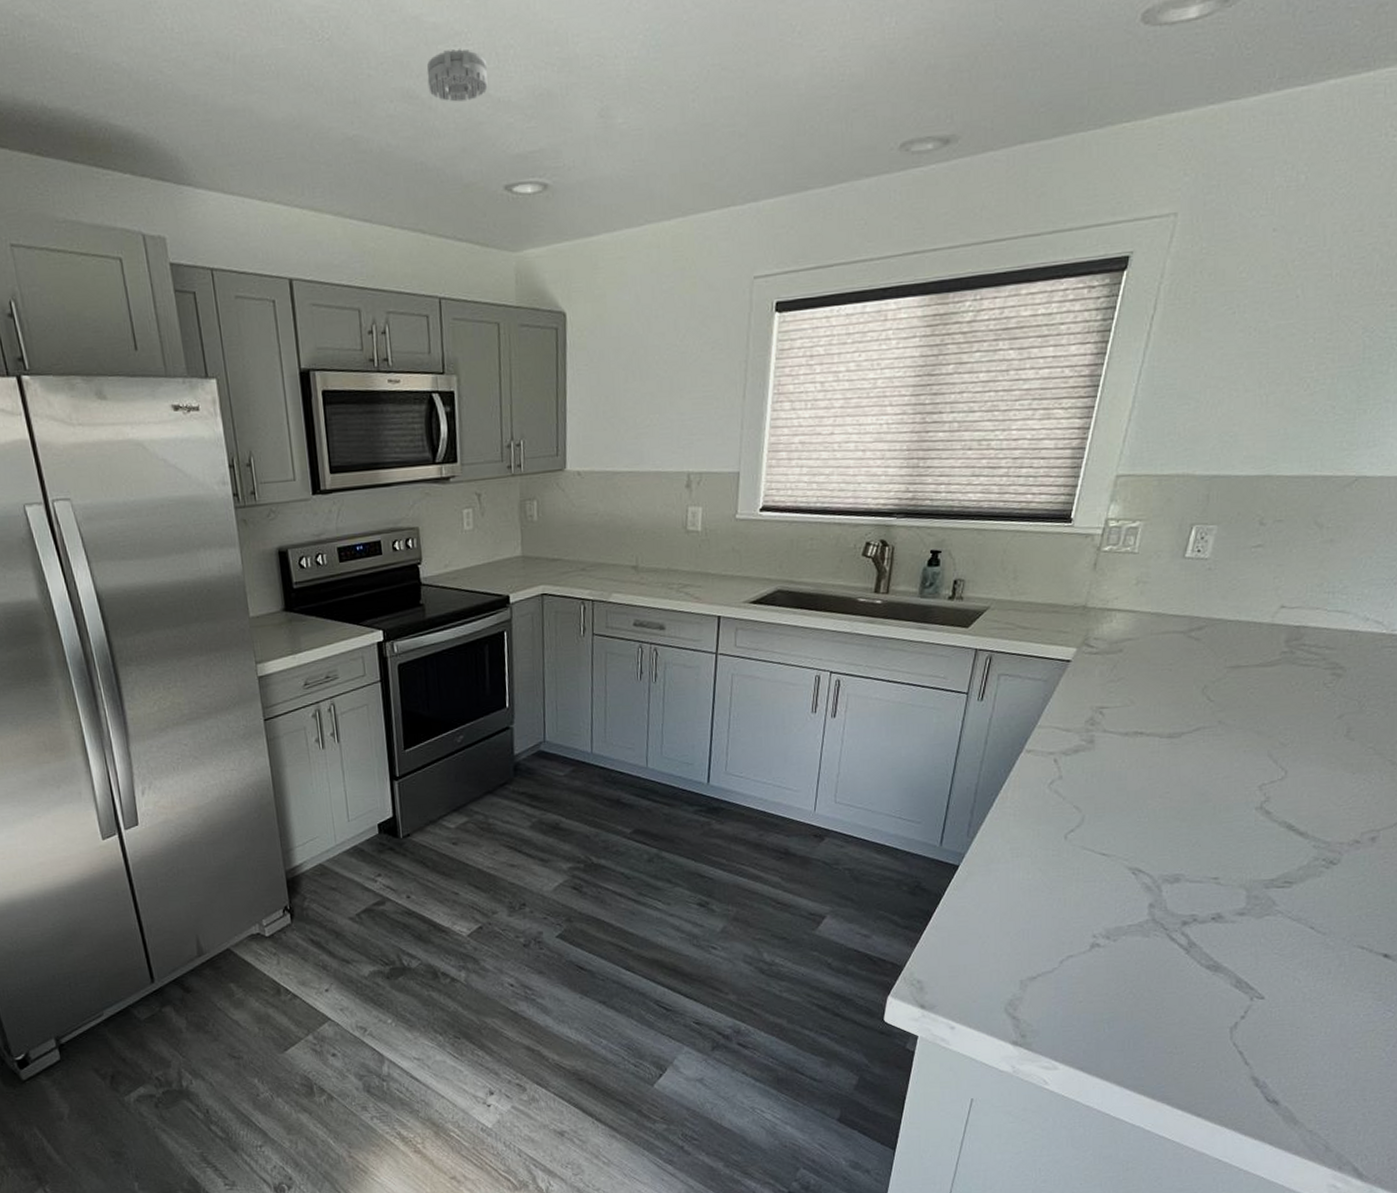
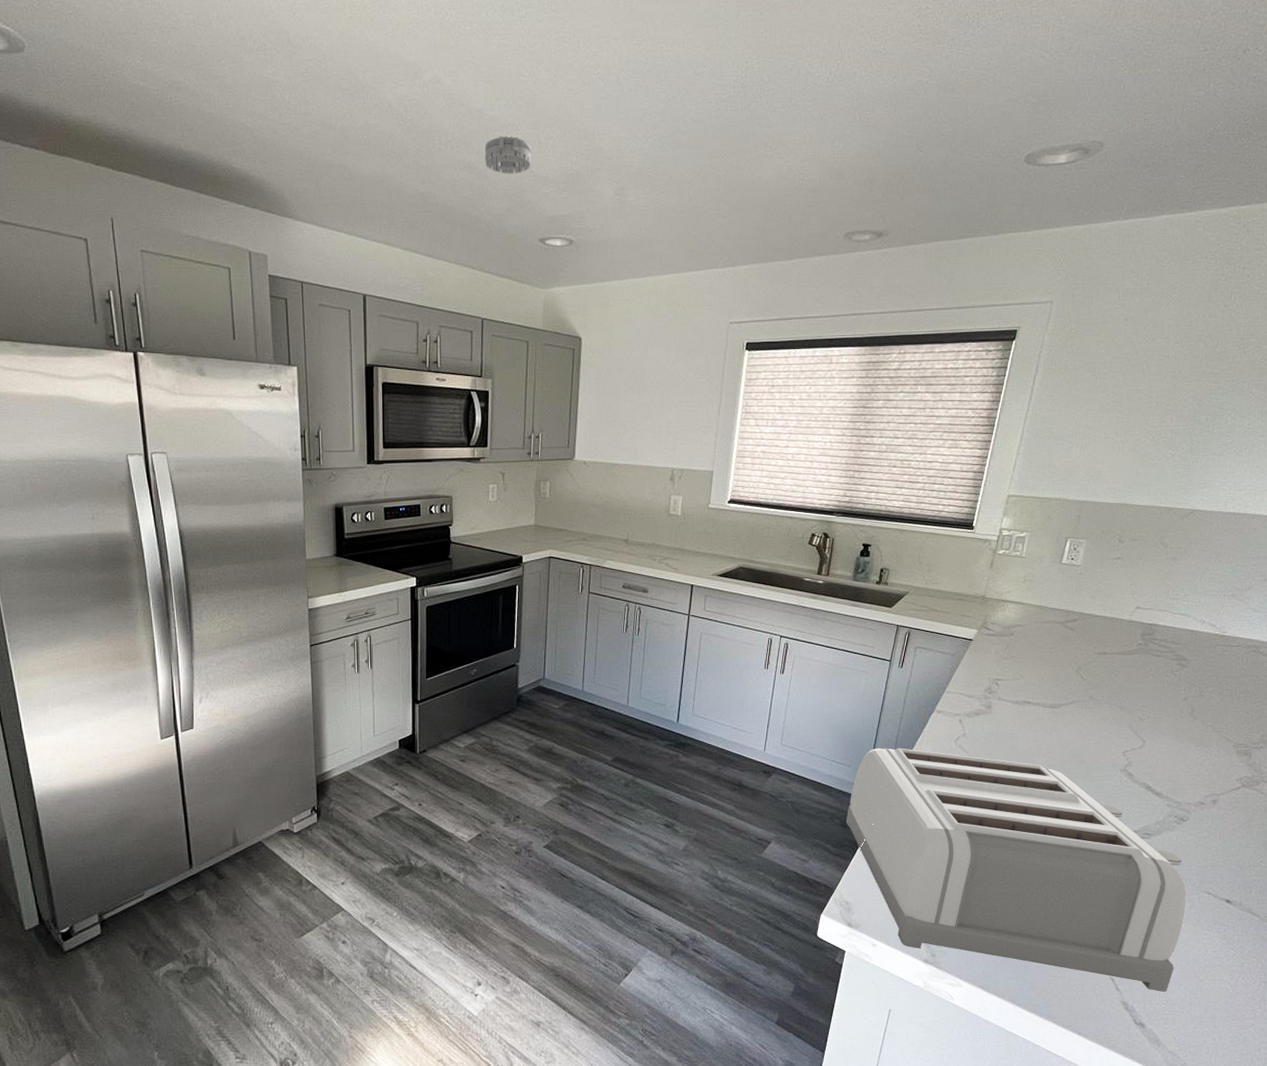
toaster: none [915,797,1334,1064] -> present [846,748,1186,992]

